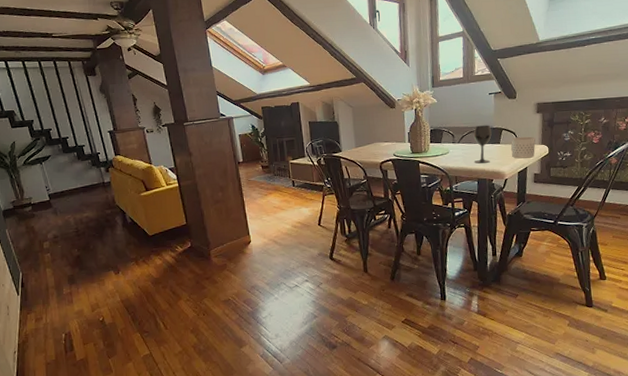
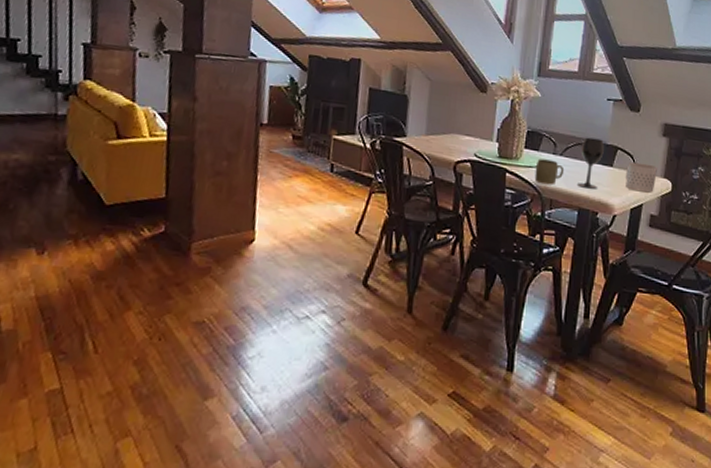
mug: none [440,148,463,167] -> present [534,158,565,186]

